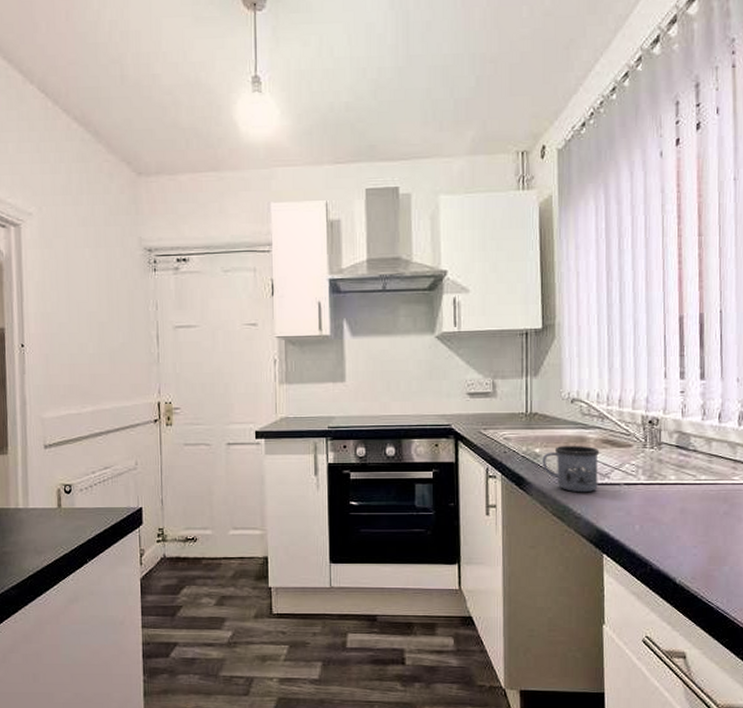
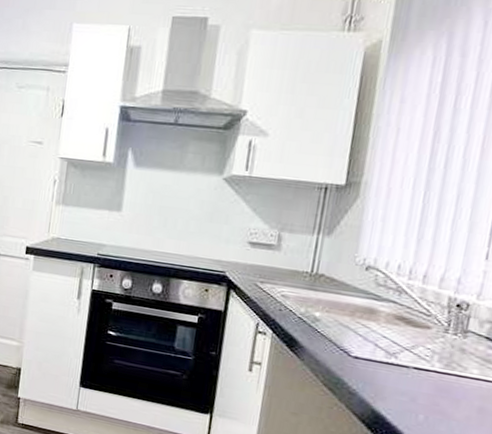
mug: present [542,445,600,492] -> none [320,313,391,369]

